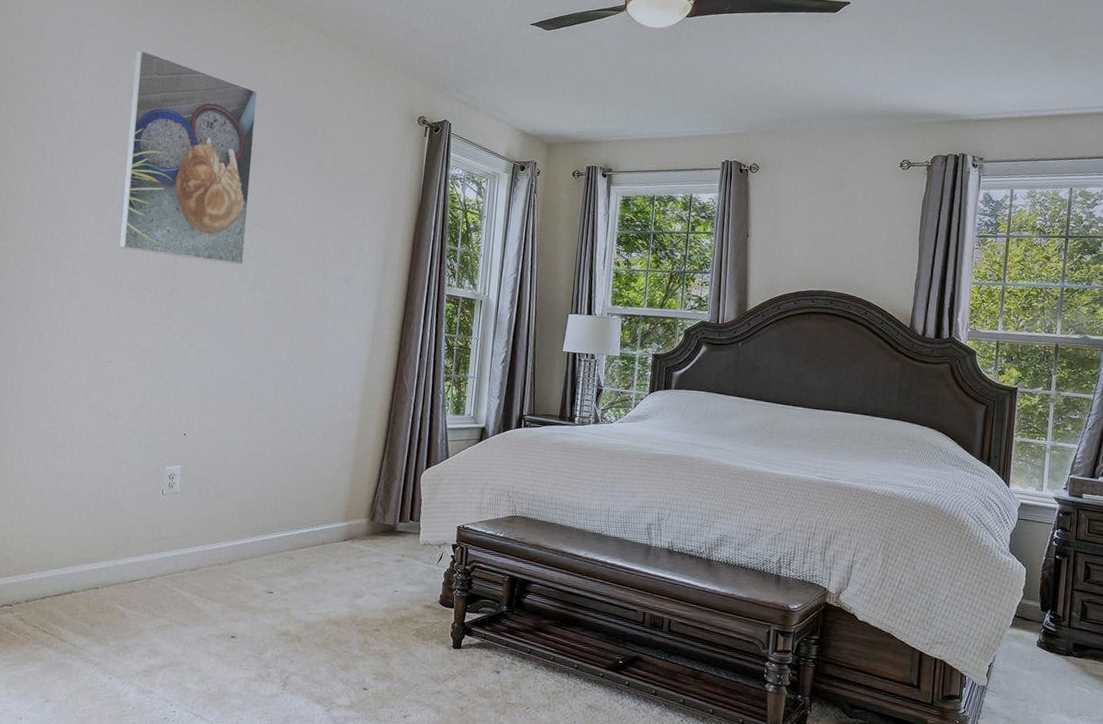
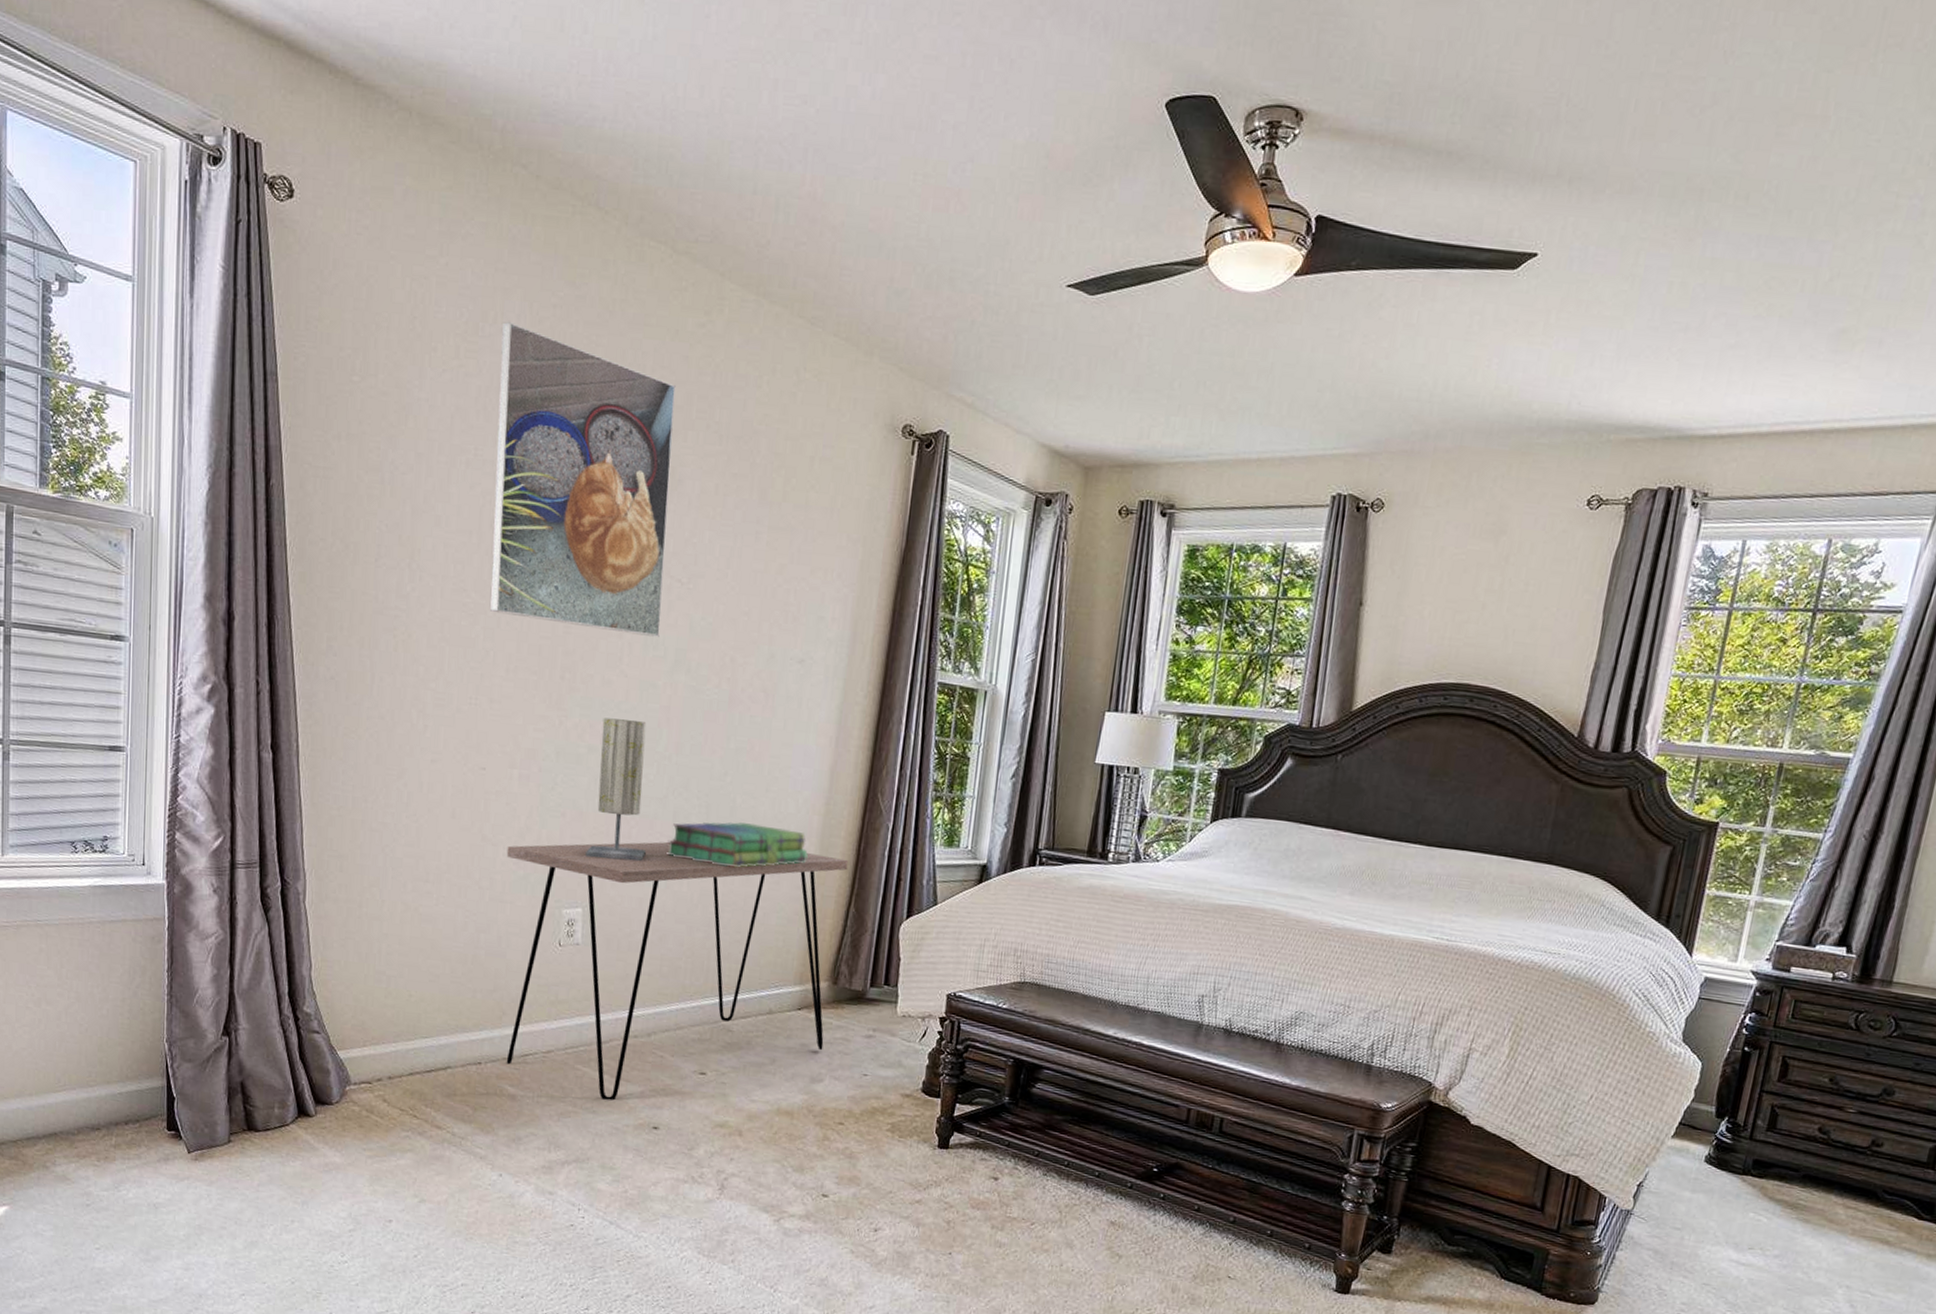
desk: none [118,414,382,616] -> present [506,841,849,1101]
table lamp: none [184,323,232,430] -> present [585,717,647,862]
stack of books: none [245,398,352,433] -> present [666,821,808,868]

